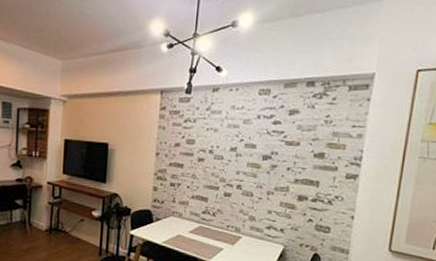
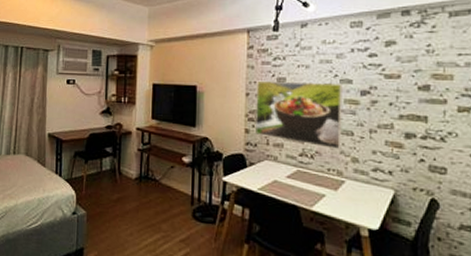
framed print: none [163,141,247,209] -> present [256,80,342,150]

